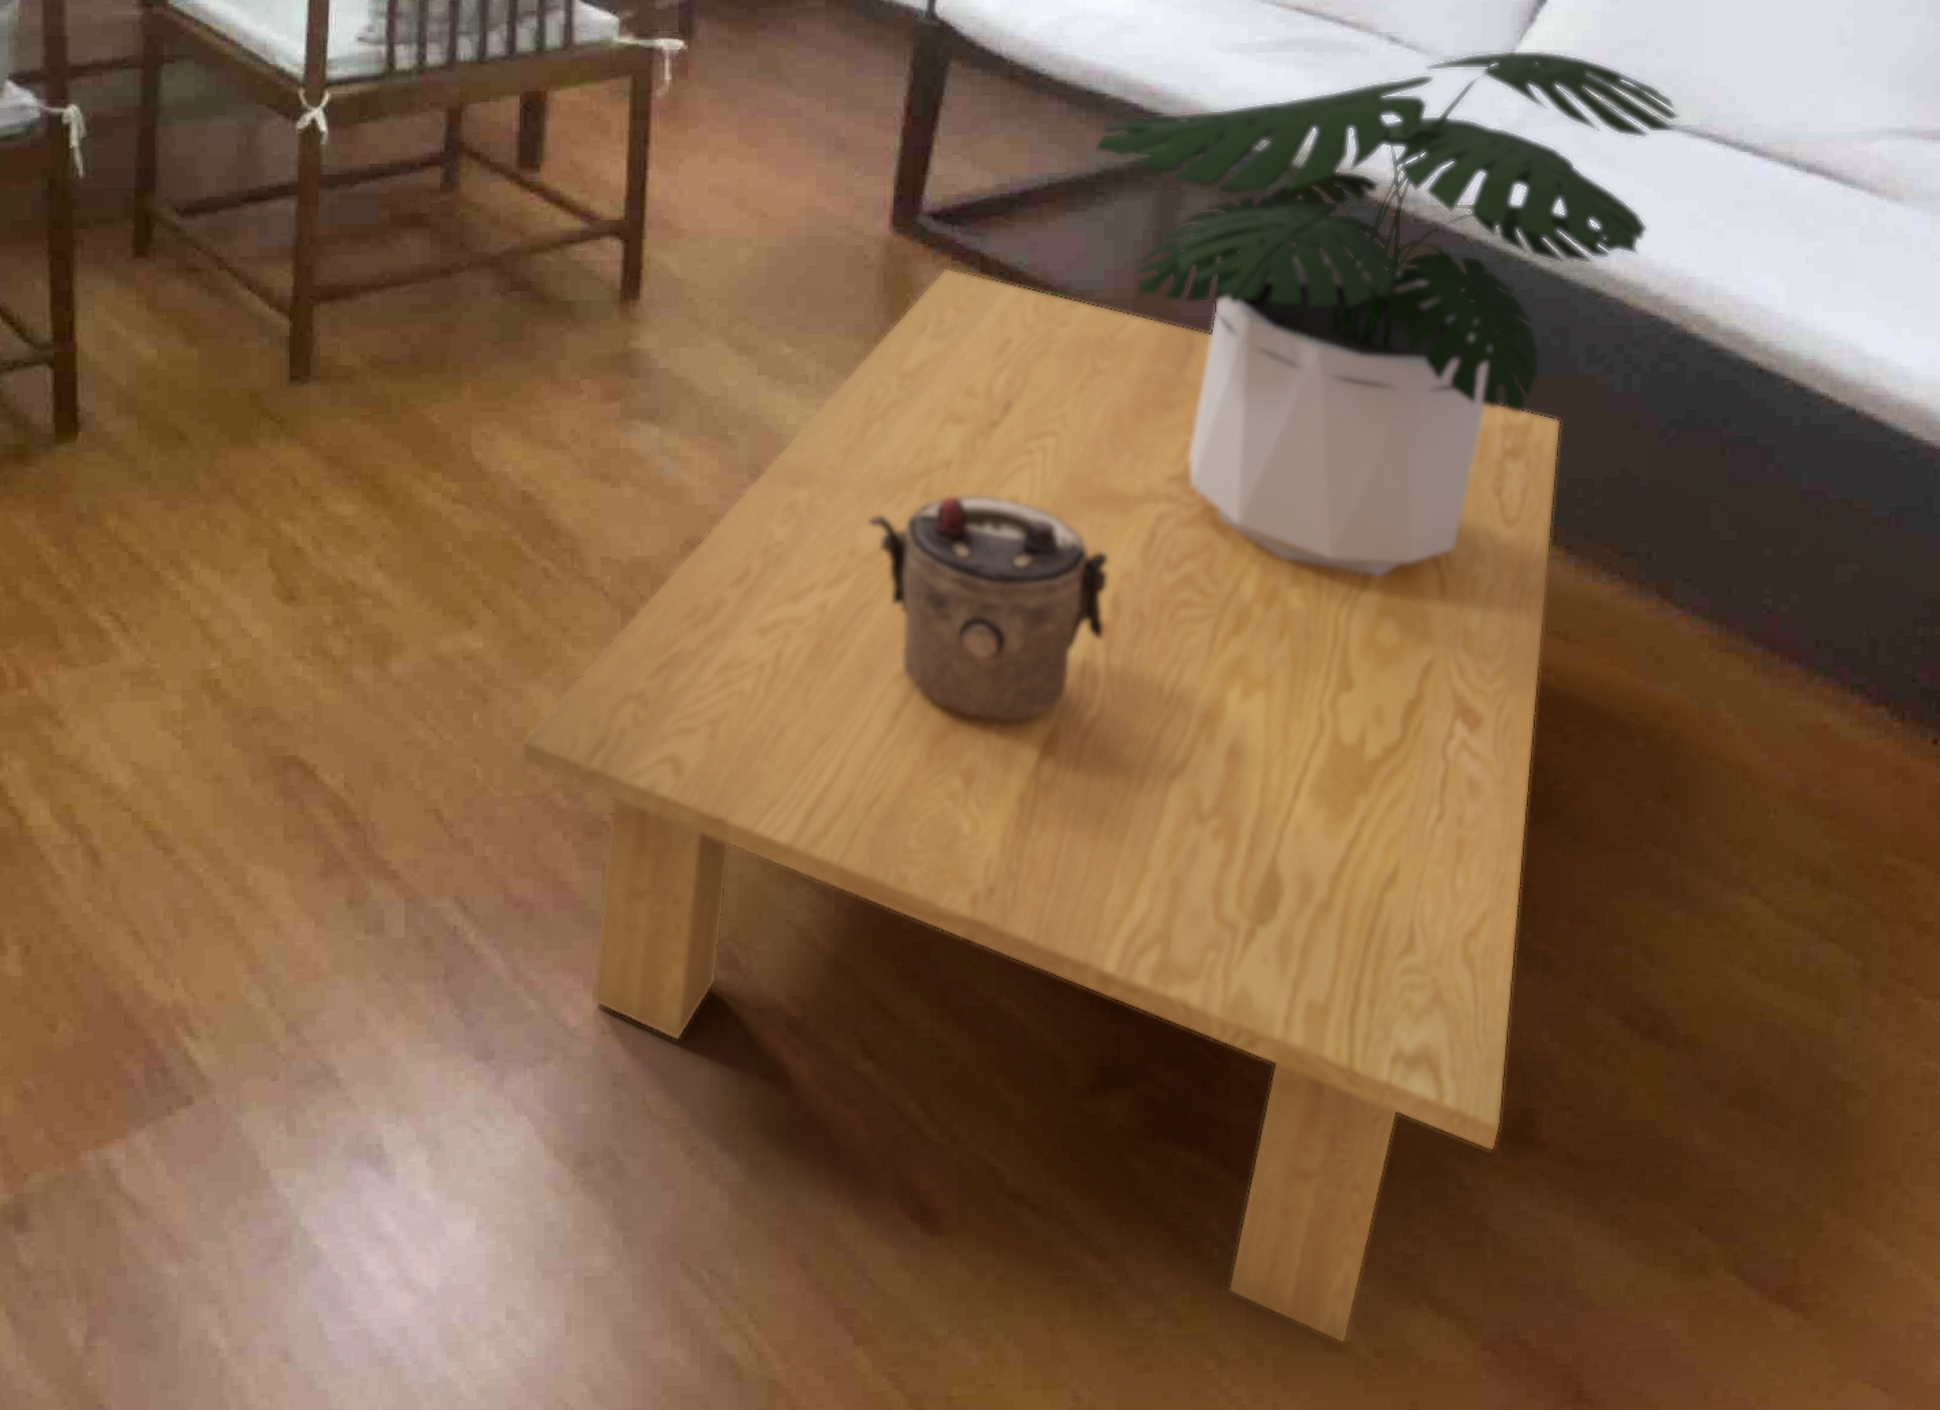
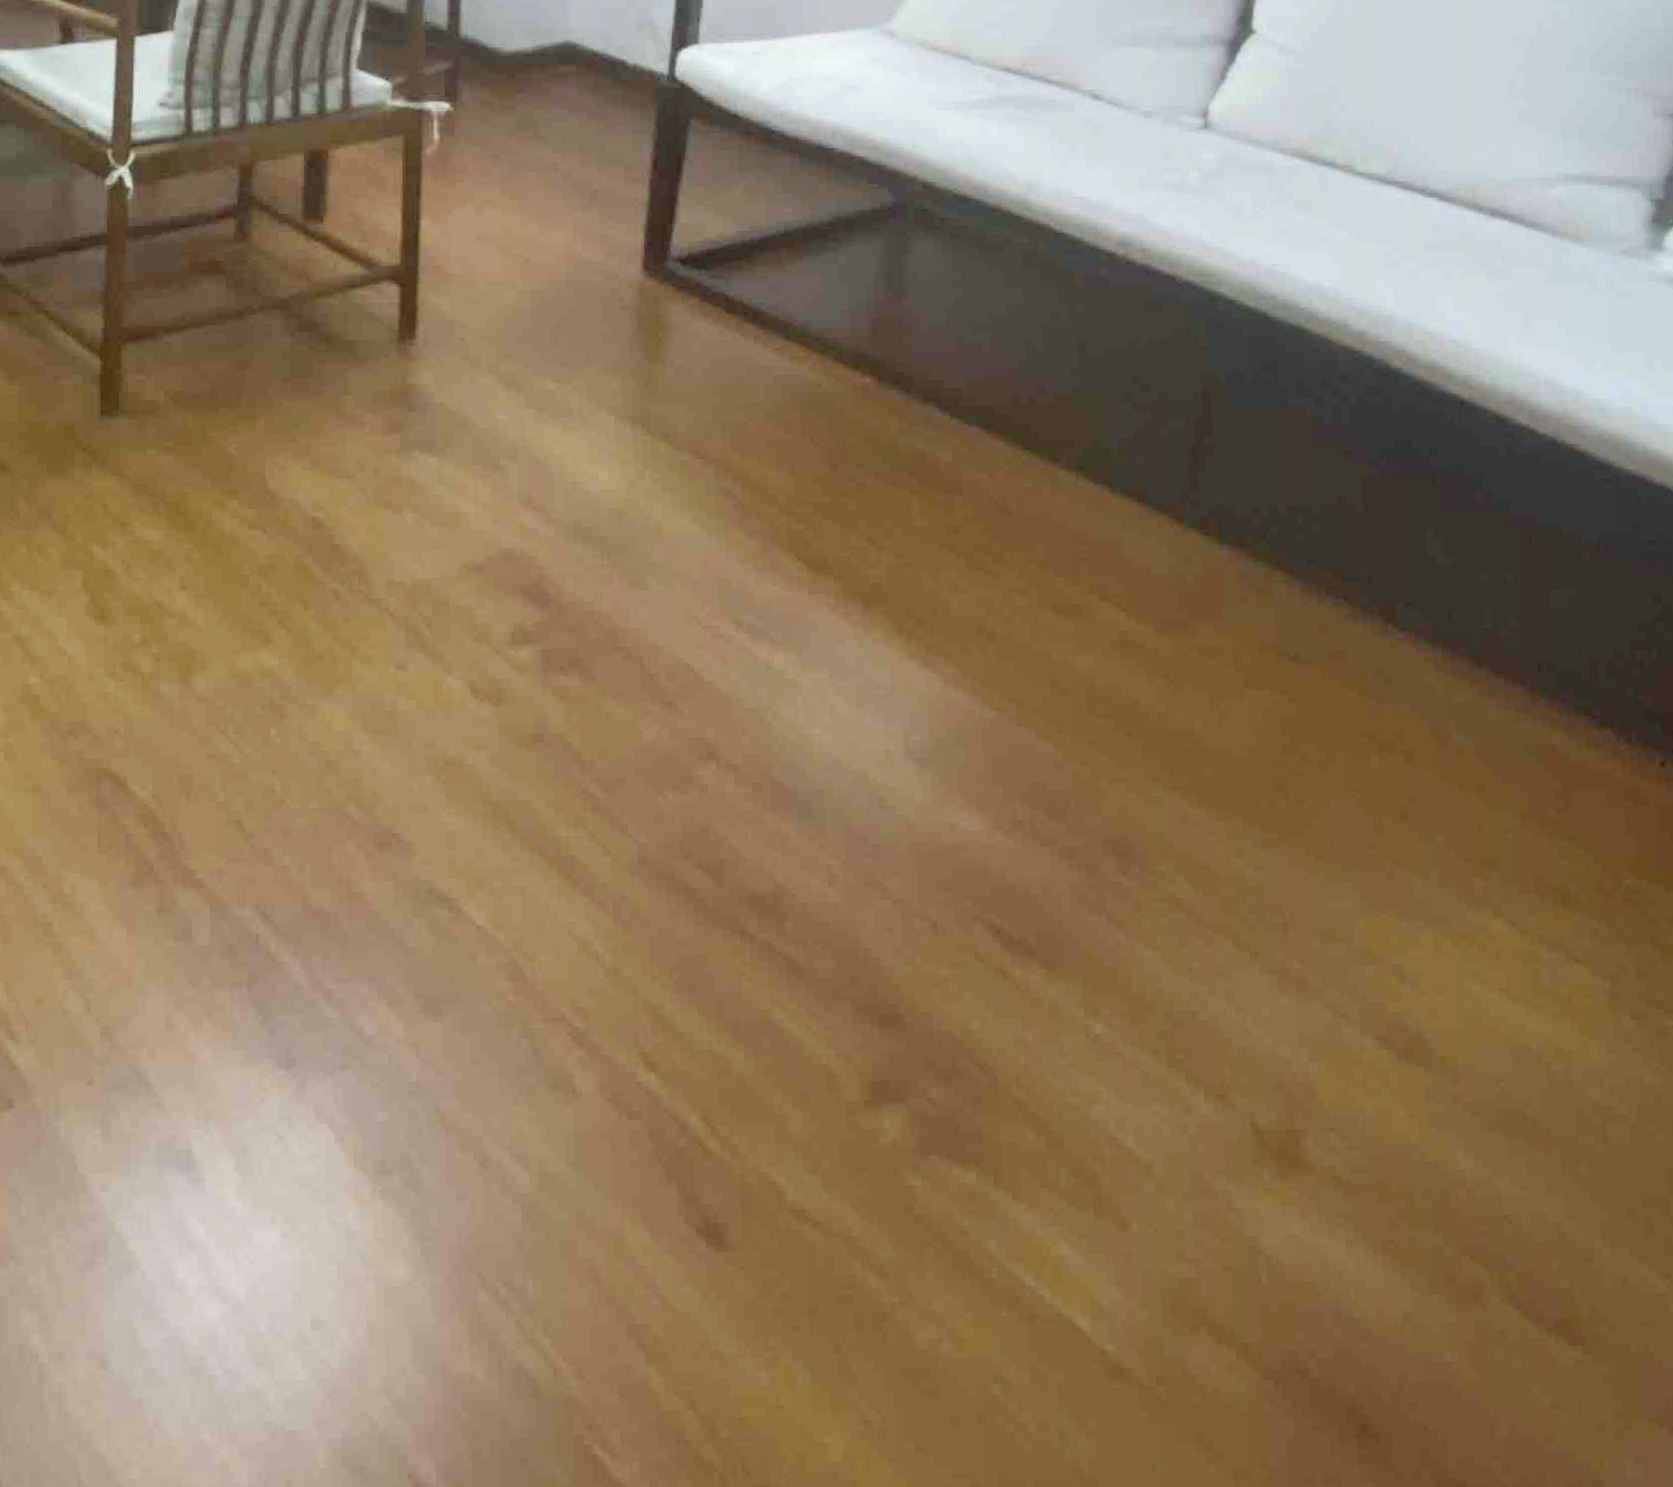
coffee table: present [520,267,1562,1344] -> none [315,308,1278,1371]
teapot: present [869,495,1107,734] -> none [632,522,857,751]
potted plant: present [1094,50,1680,576] -> none [826,105,1368,600]

